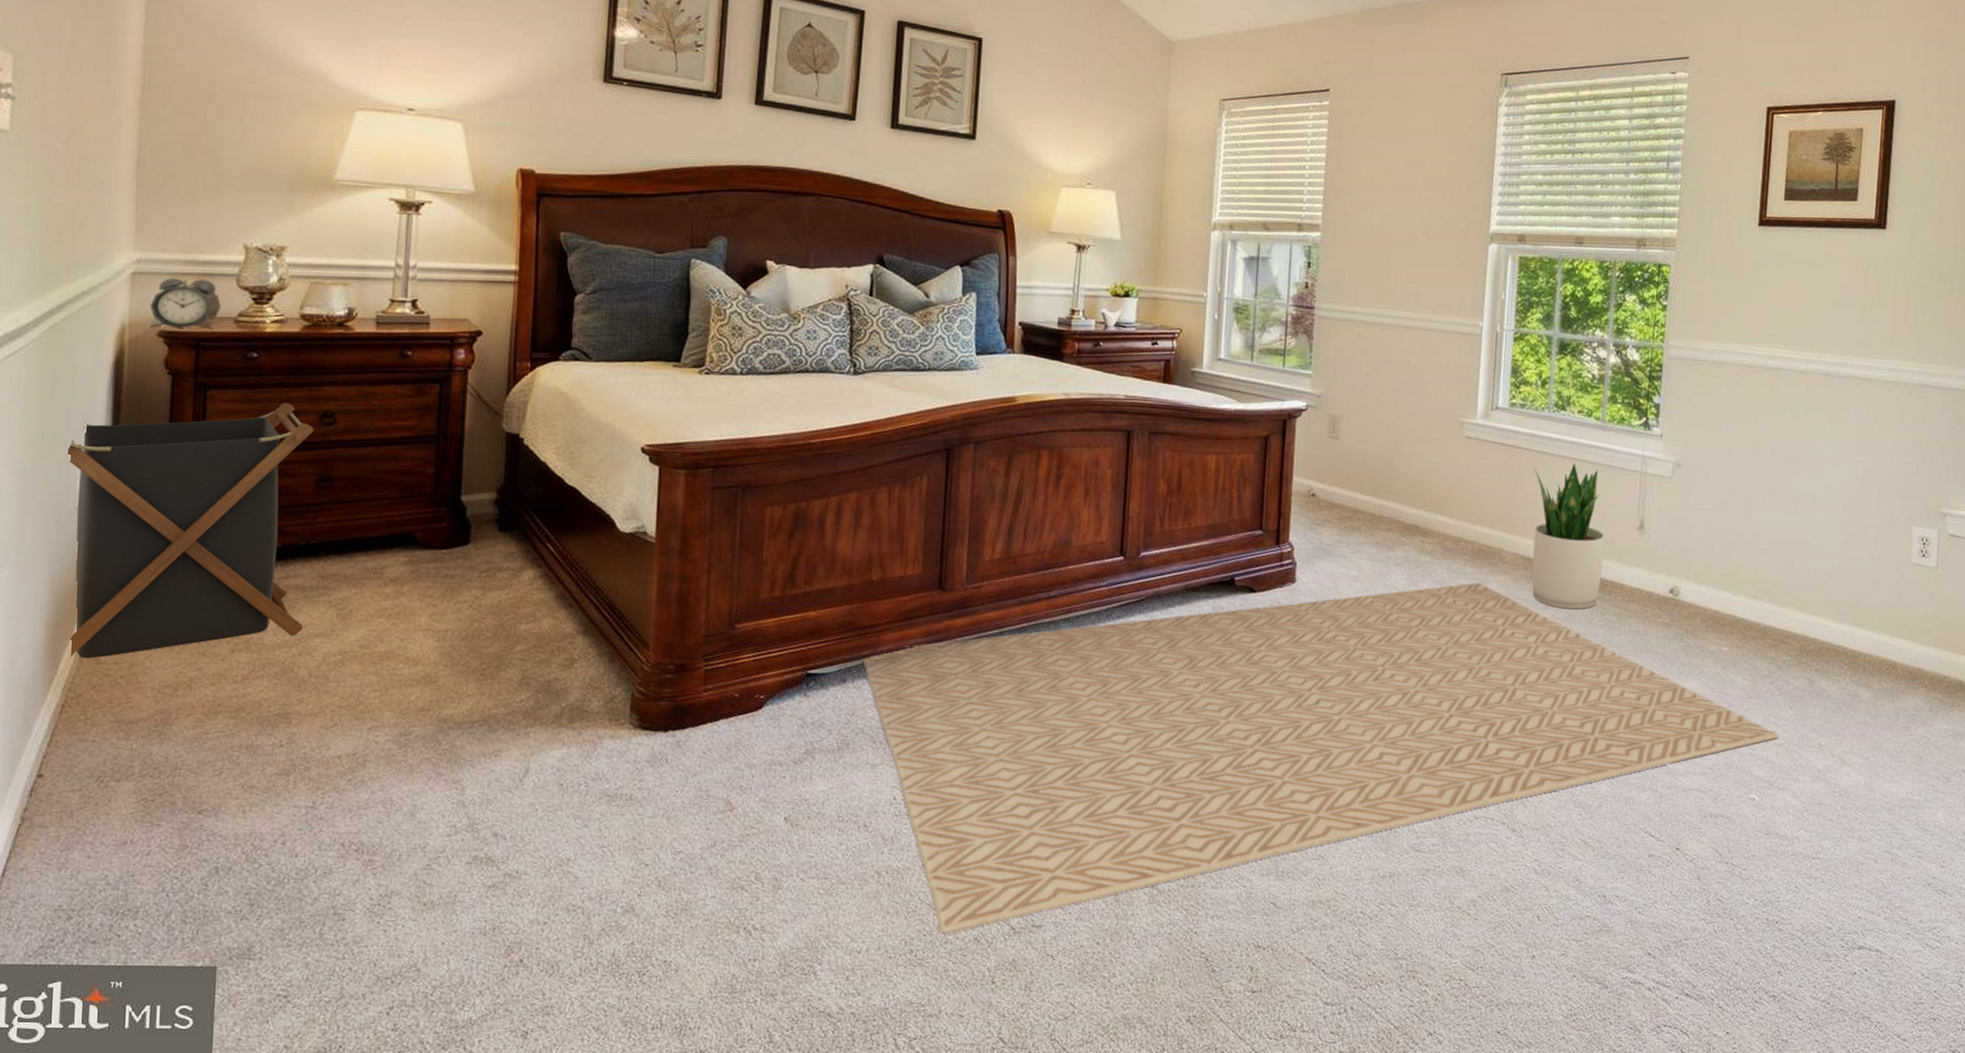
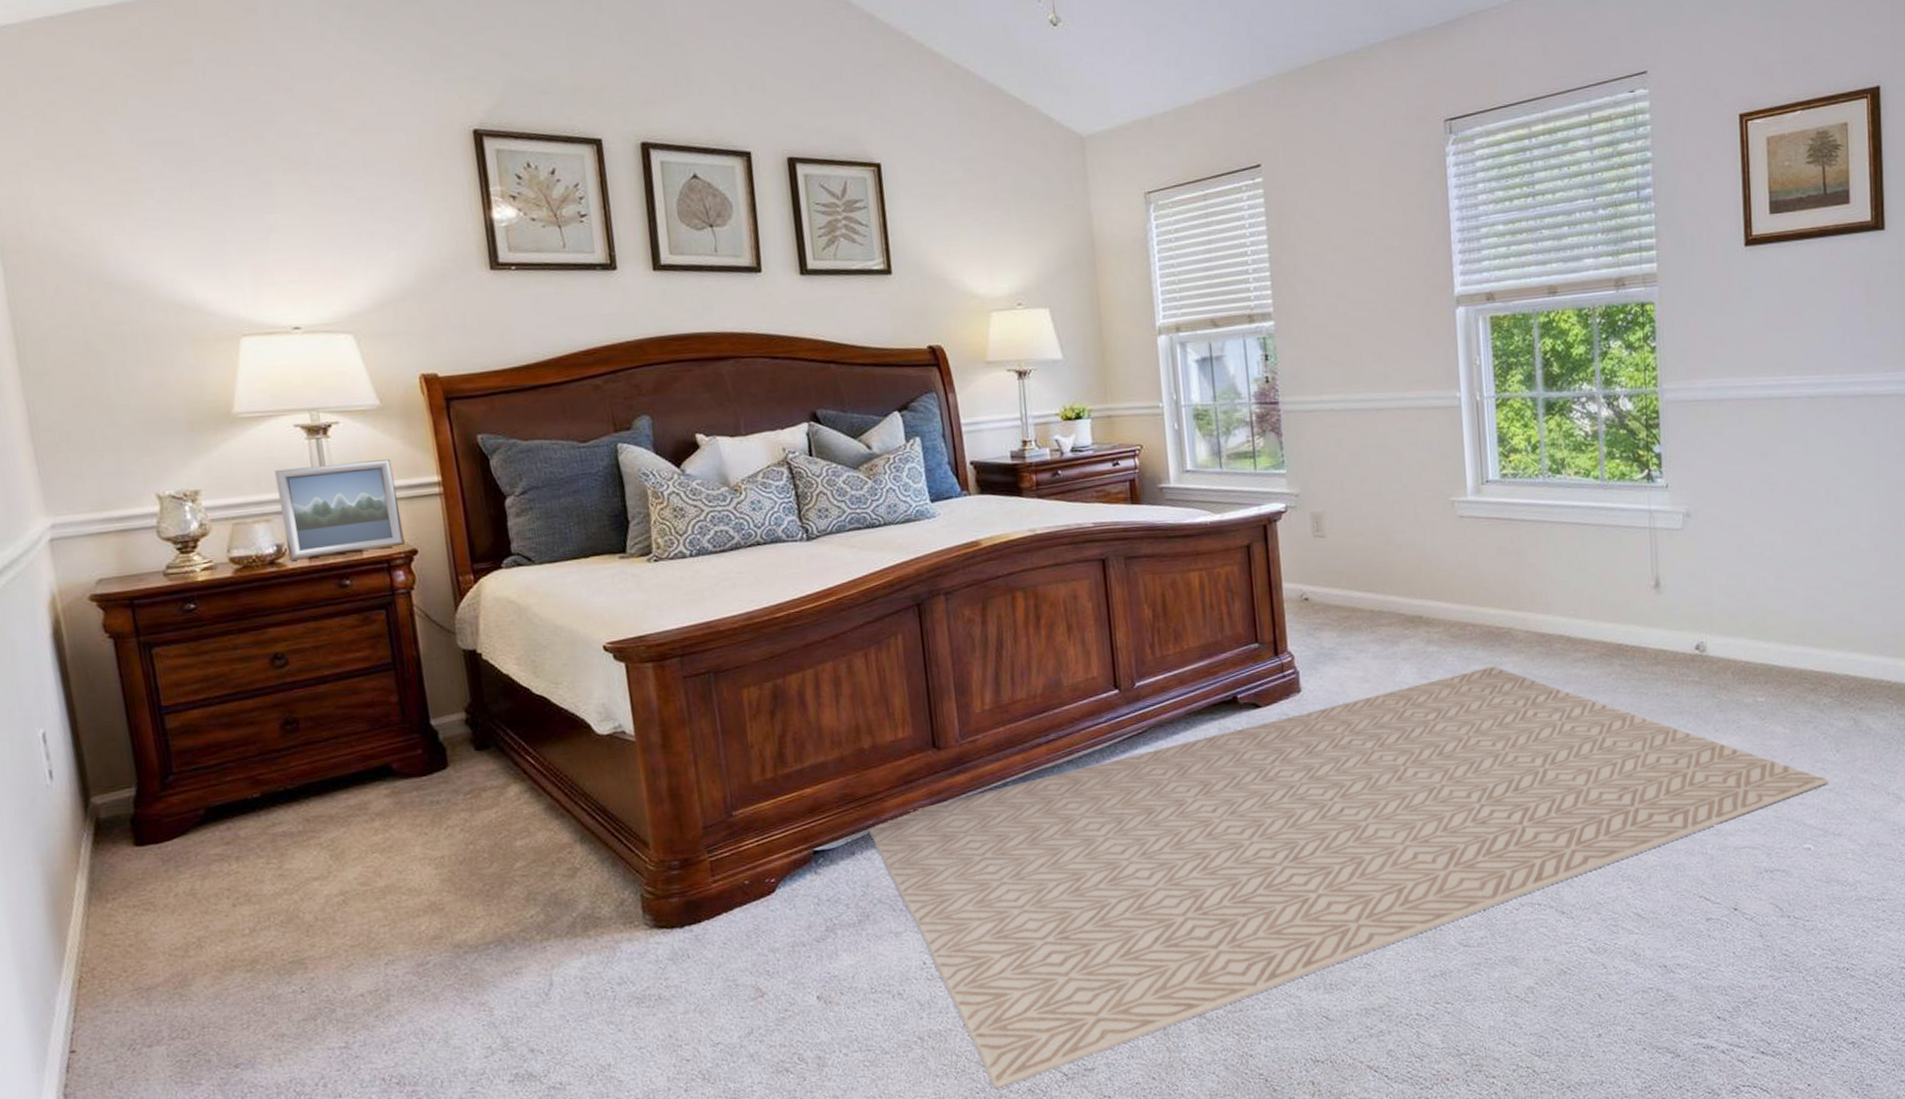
laundry basket: present [68,402,314,659] -> none [26,650,300,934]
alarm clock: present [149,278,221,330] -> none [75,536,147,595]
picture frame: none [358,237,474,326] -> present [275,459,405,561]
planter: present [1532,463,1605,610] -> none [1534,528,1622,681]

